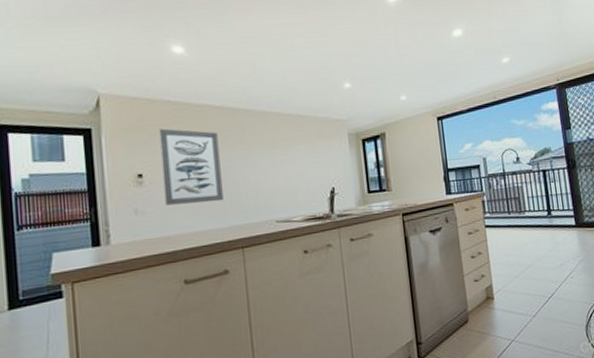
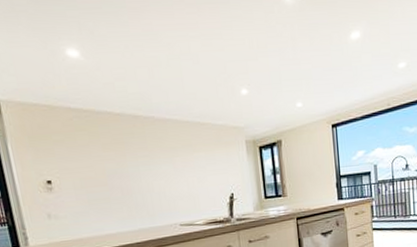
wall art: present [159,128,224,206] -> none [62,136,130,210]

